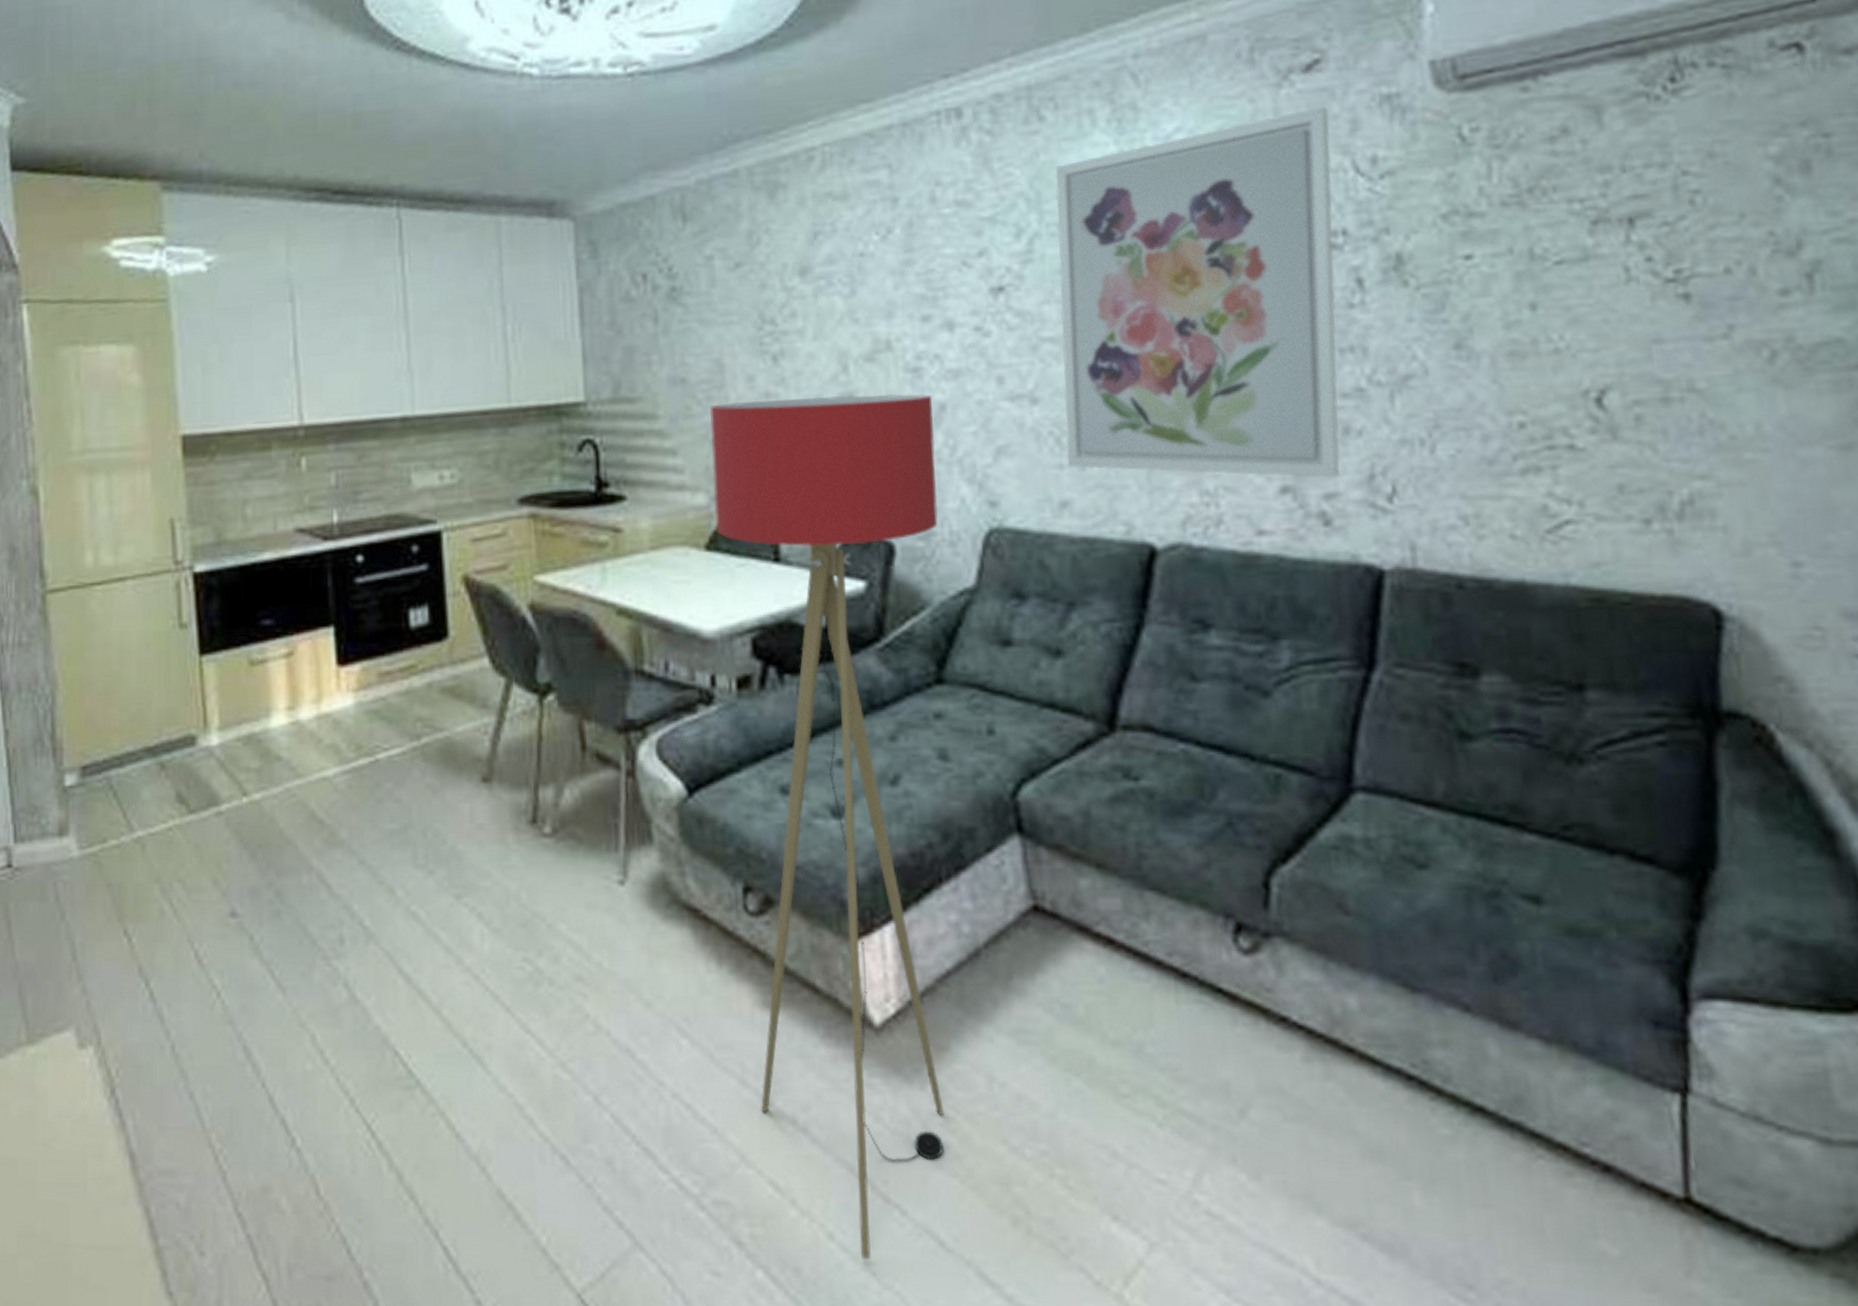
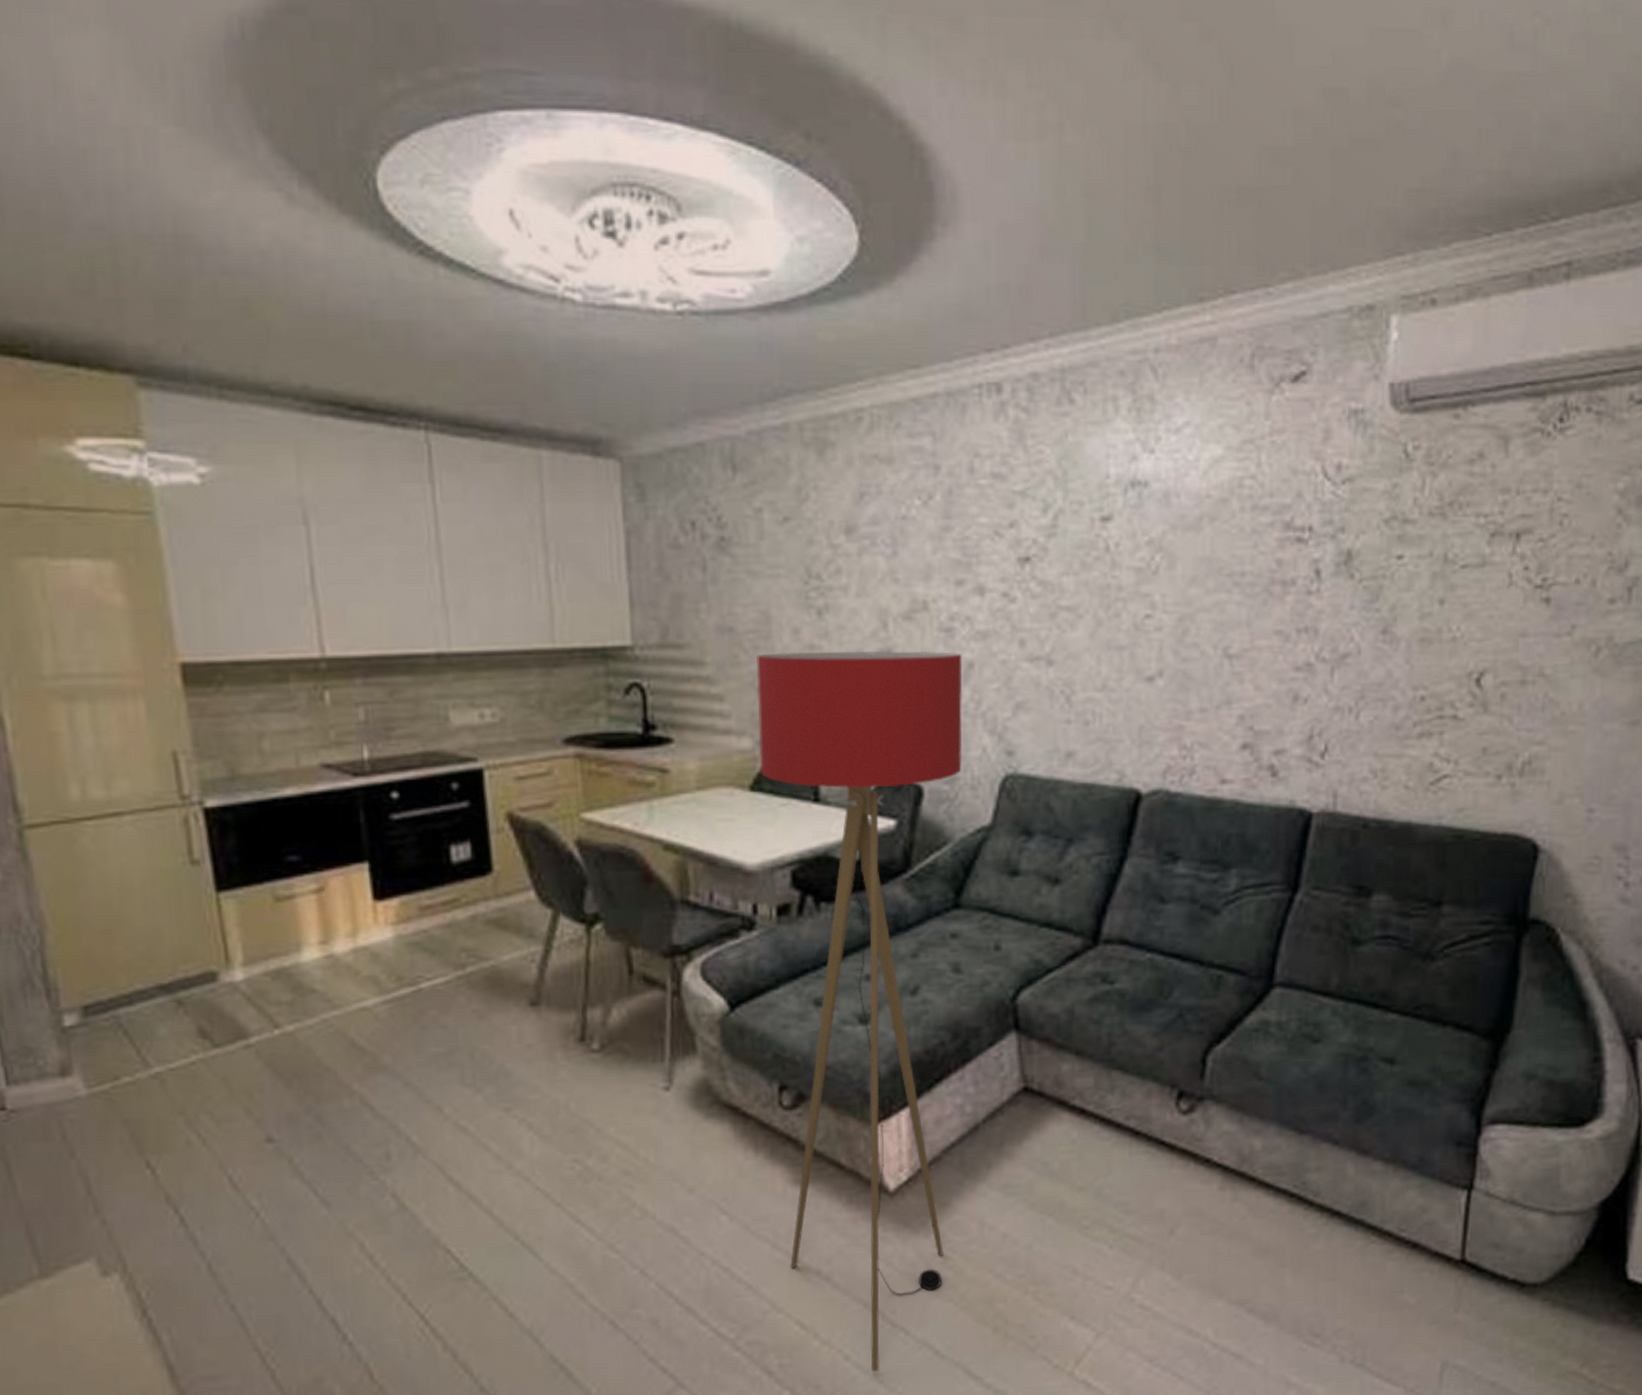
wall art: present [1056,106,1340,478] -> none [1074,415,1308,737]

